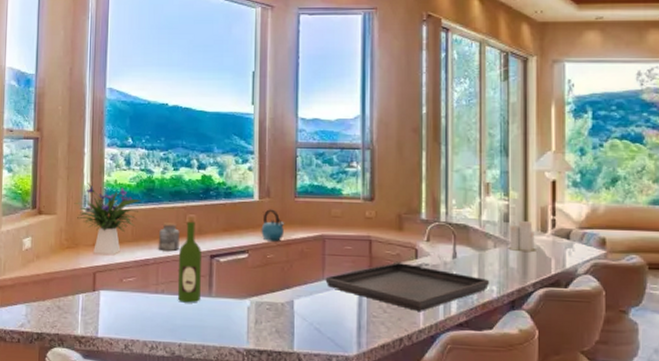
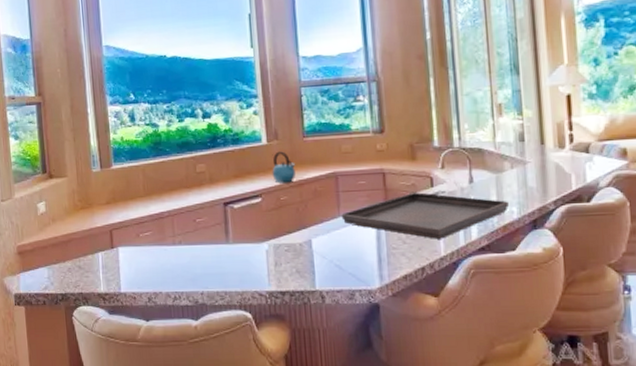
flower arrangement: present [74,183,141,256] -> none [83,142,149,213]
jar: present [158,223,180,251] -> none [170,174,192,202]
wine bottle: present [177,216,201,303] -> none [192,165,218,252]
candle: present [508,219,536,253] -> none [525,136,555,171]

